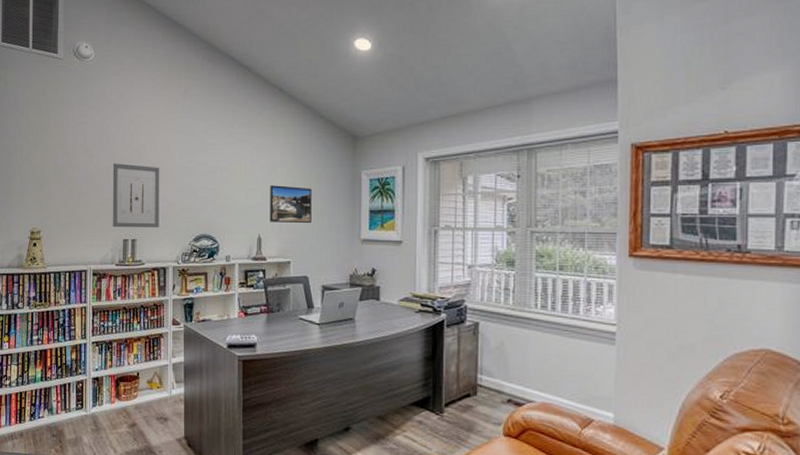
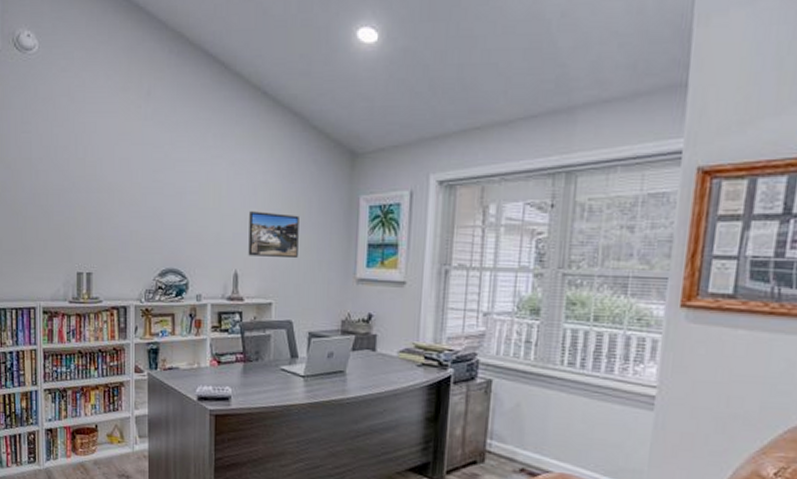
wall art: present [112,163,160,228] -> none [63,181,119,260]

